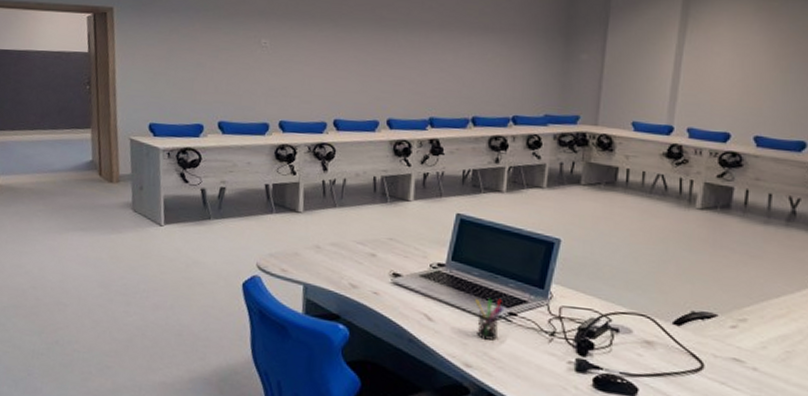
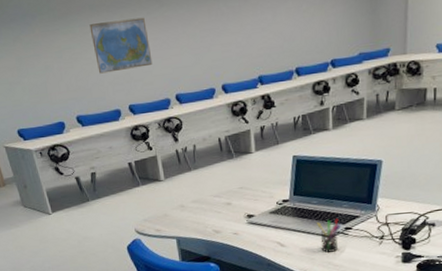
world map: none [253,30,316,84] -> present [89,17,153,74]

